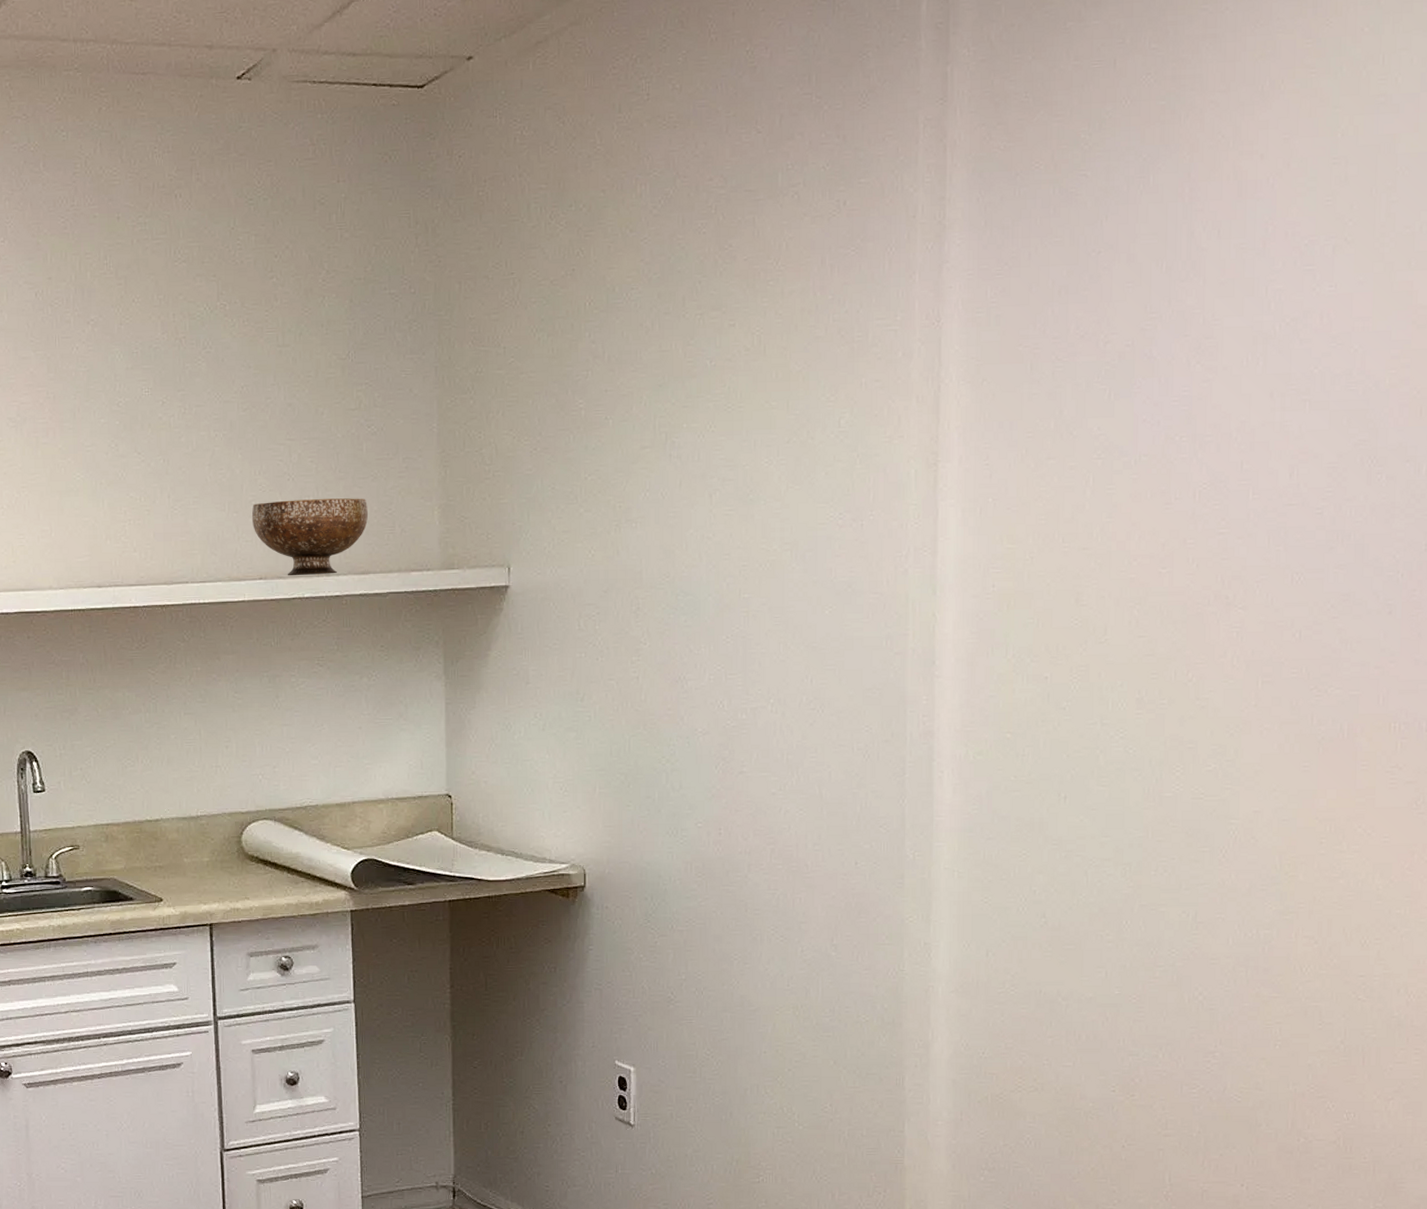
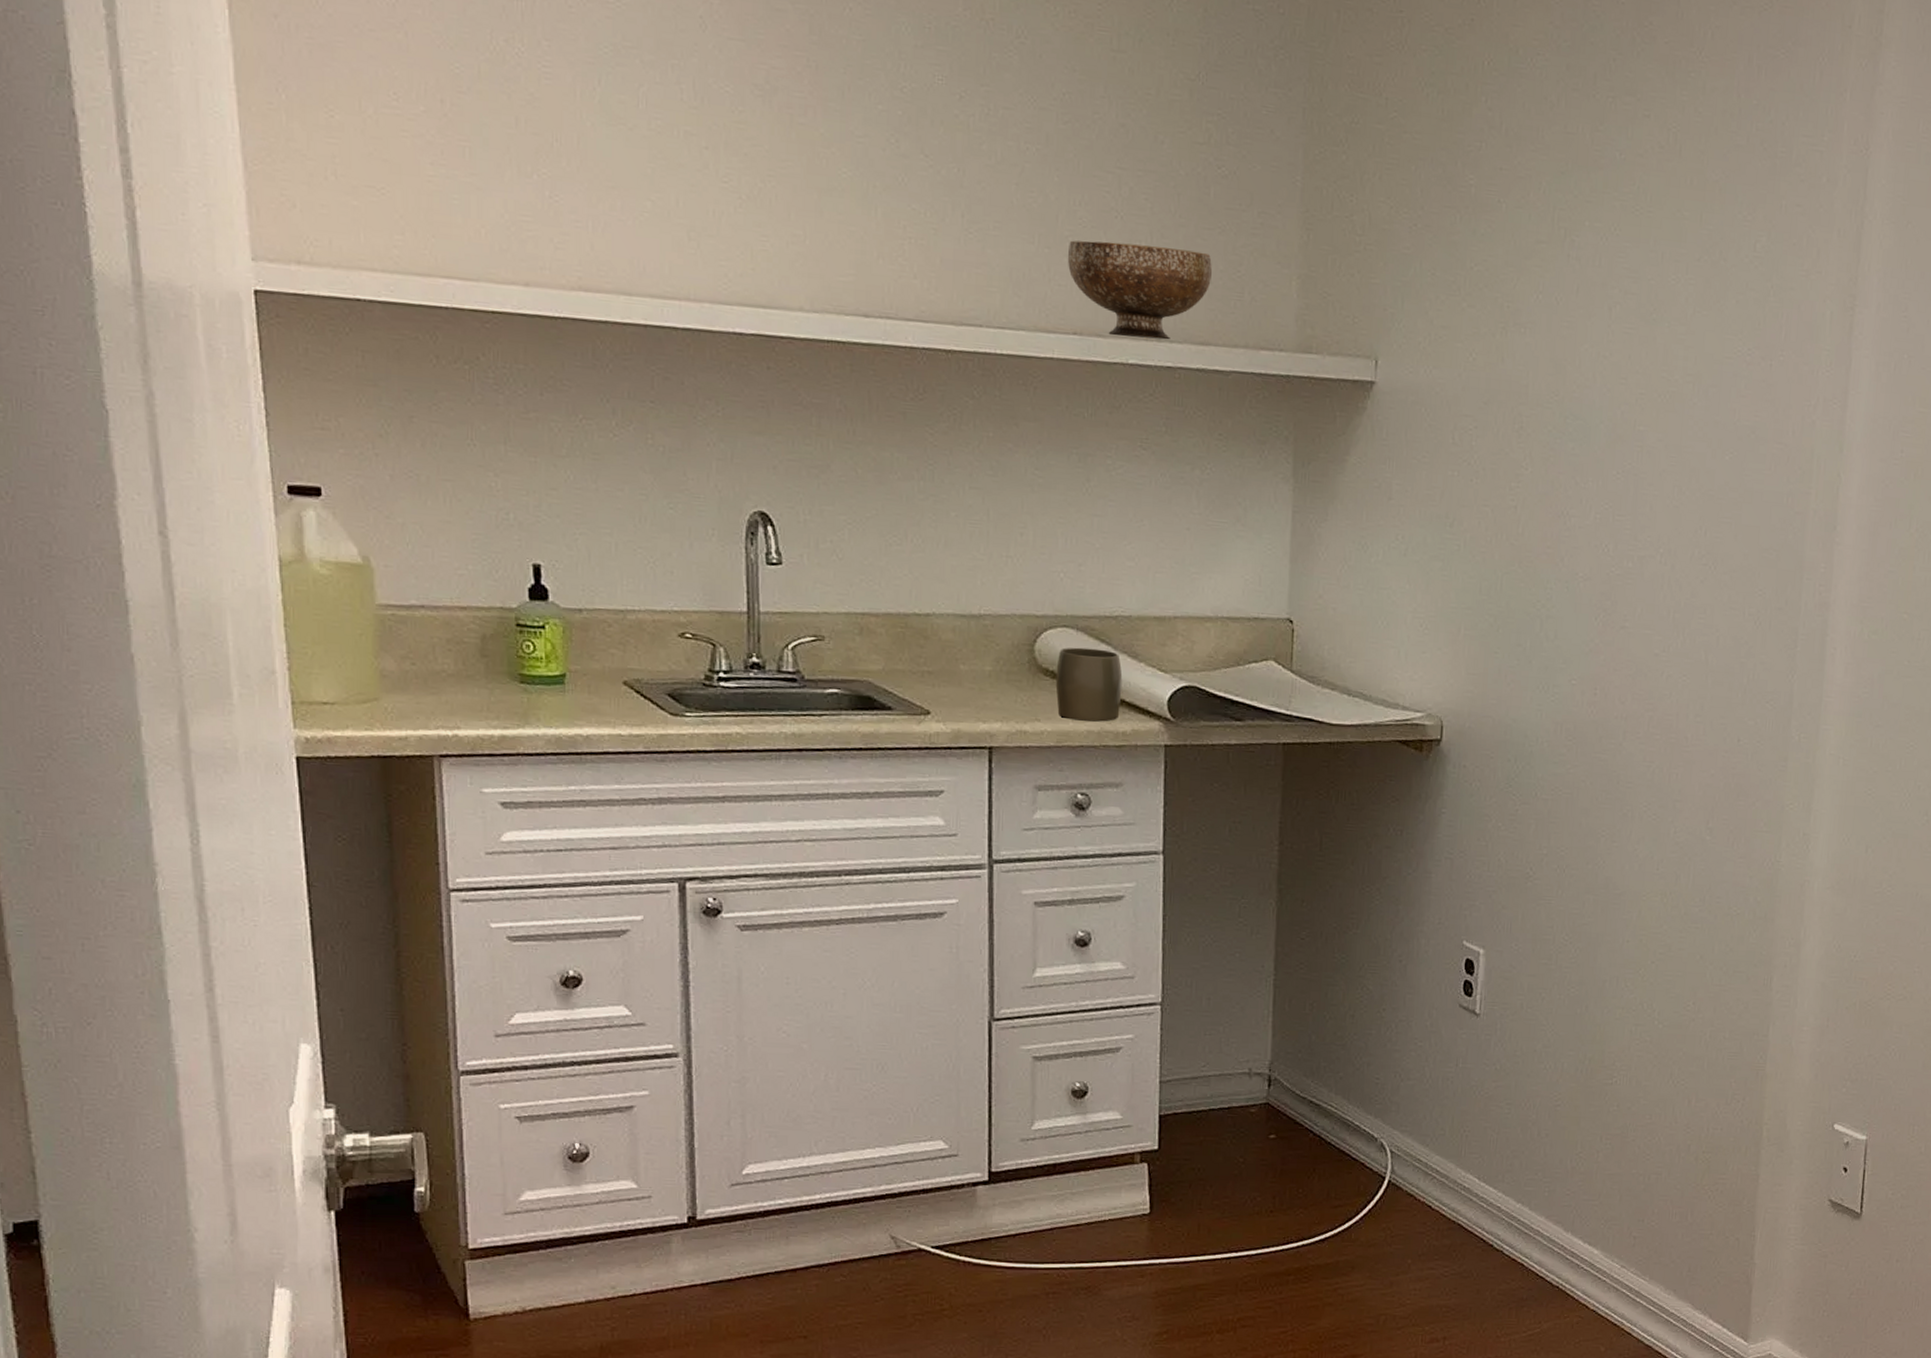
mug: none [259,835,314,897] -> present [1055,647,1123,723]

